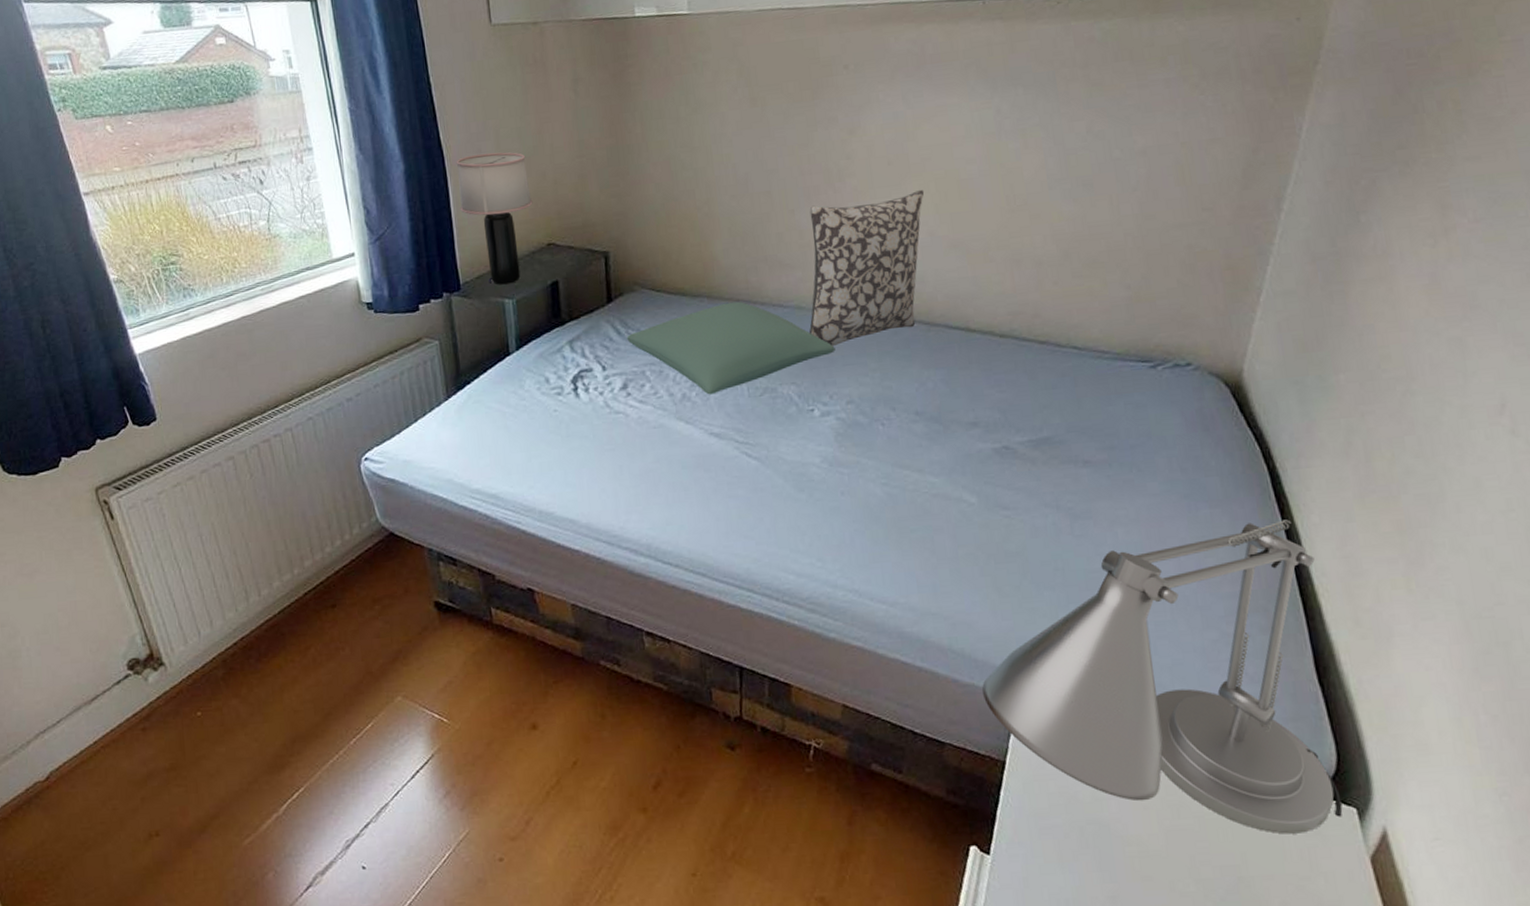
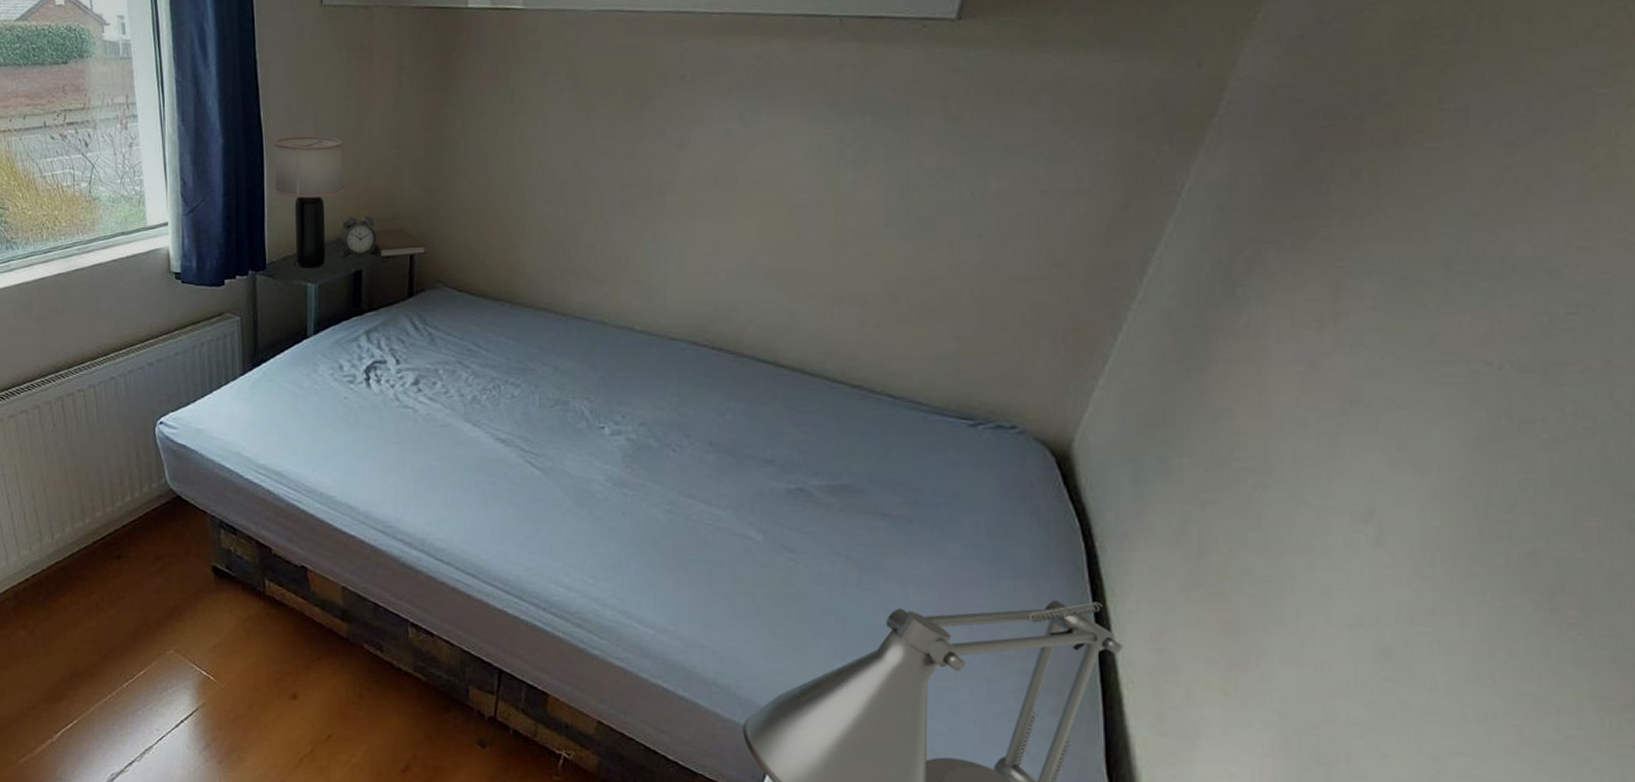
alarm clock: none [532,226,573,270] -> present [340,215,378,258]
book: none [567,235,621,267] -> present [374,228,427,258]
pillow: present [626,301,835,395] -> none [423,310,634,400]
pillow: present [809,189,925,347] -> none [610,213,749,366]

